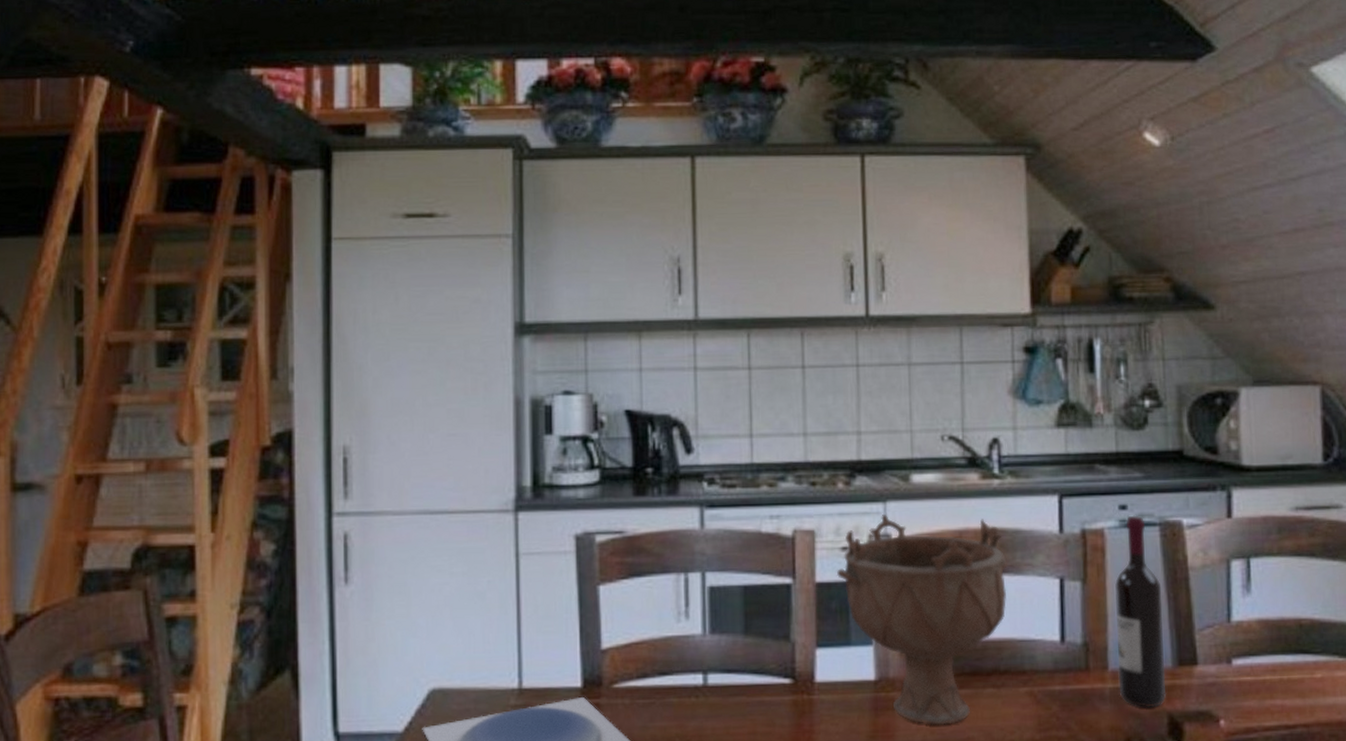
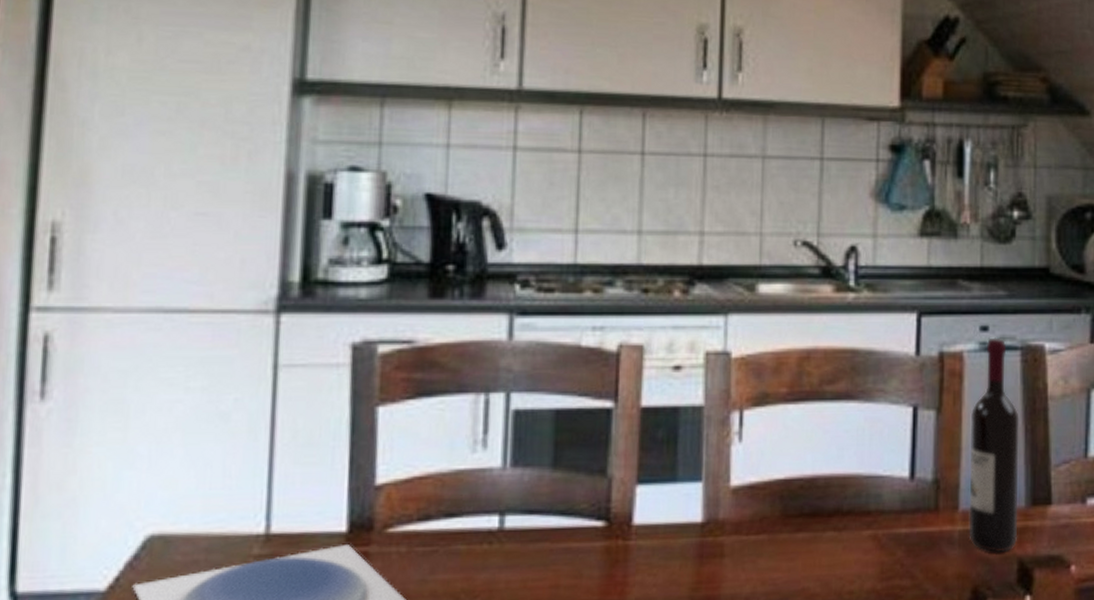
decorative bowl: present [836,513,1007,725] -> none [665,328,858,575]

